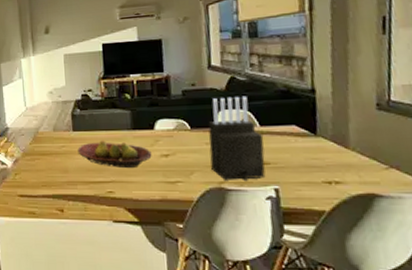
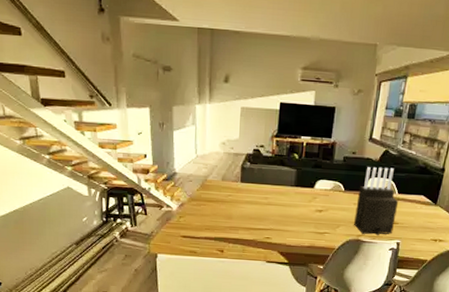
fruit bowl: present [77,140,152,167] -> none [243,193,309,219]

